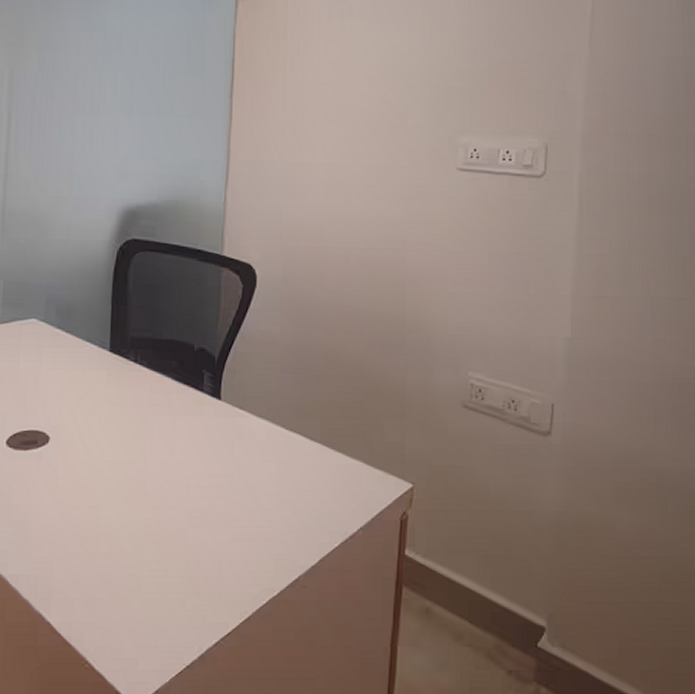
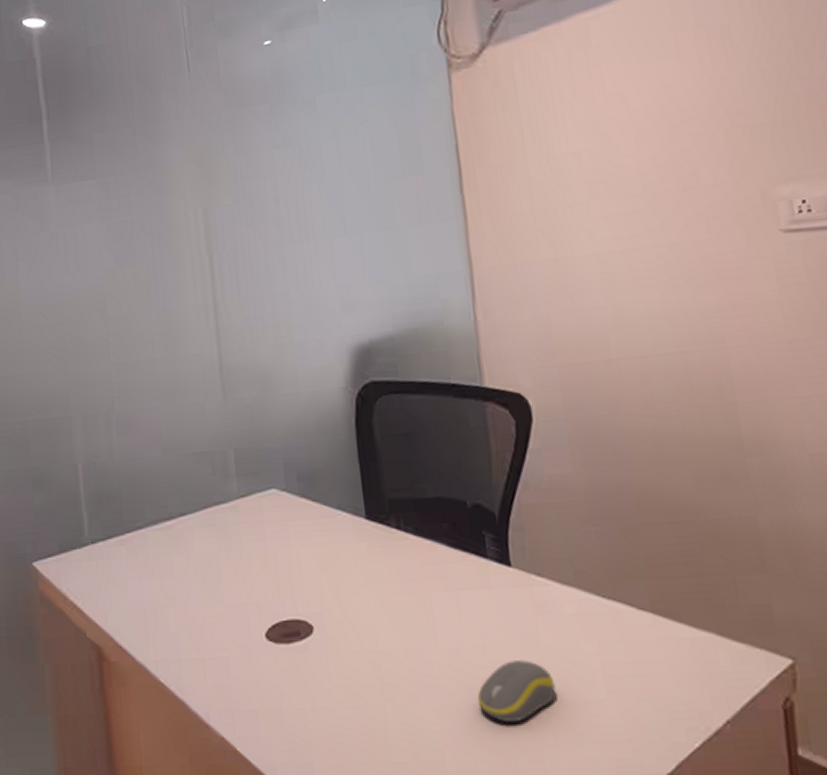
computer mouse: none [176,474,240,524] -> present [477,660,556,724]

